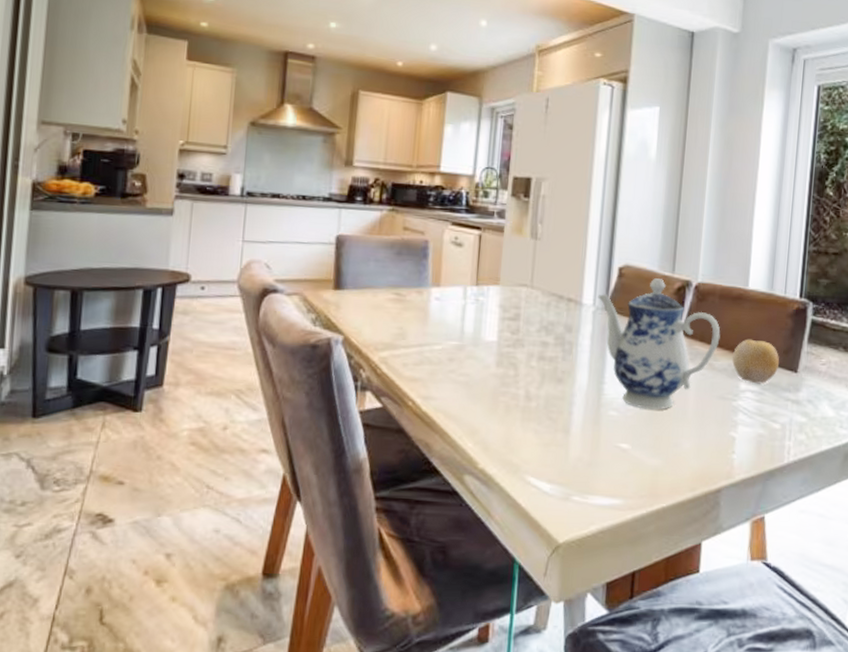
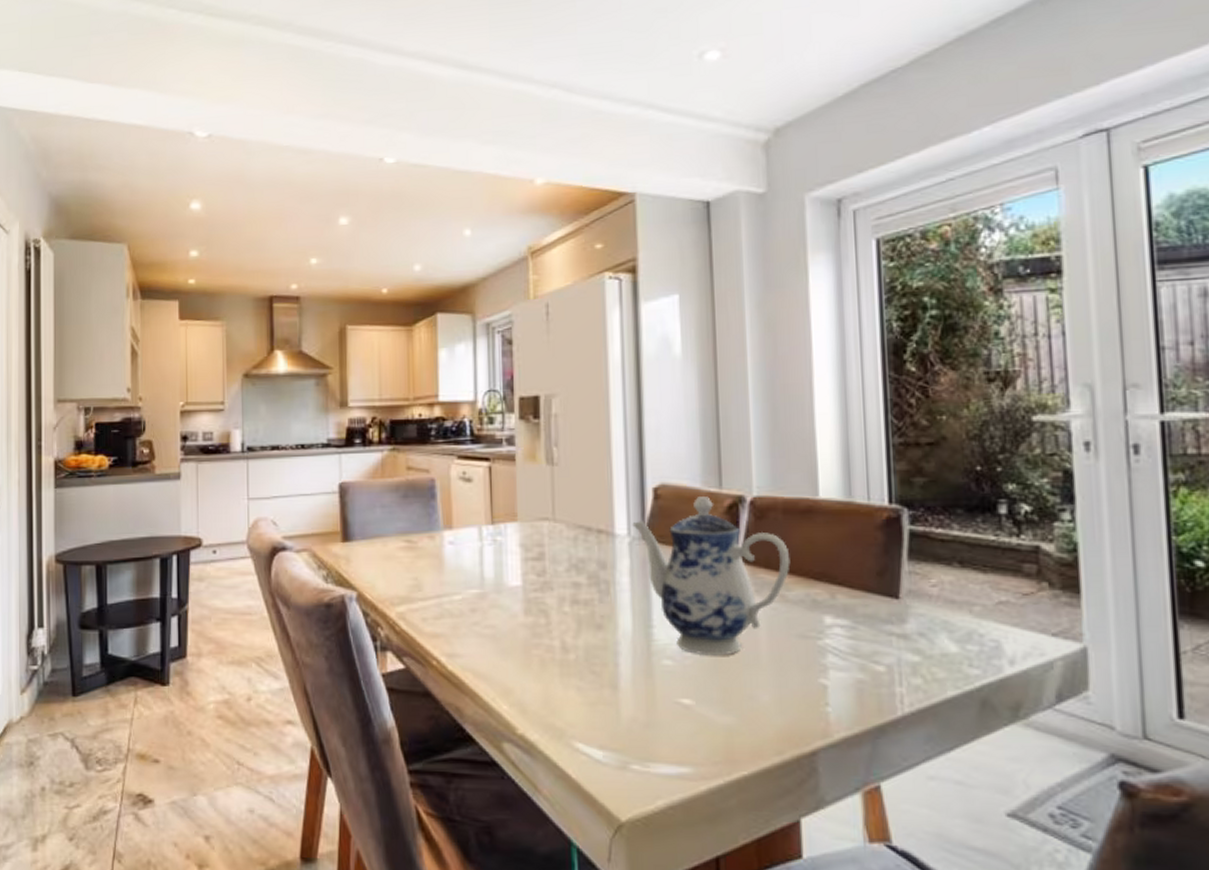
fruit: present [731,339,780,384] -> none [809,560,874,616]

